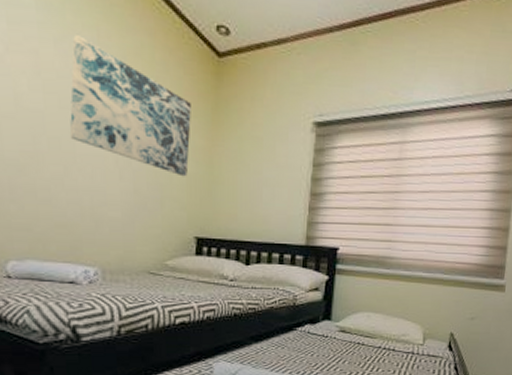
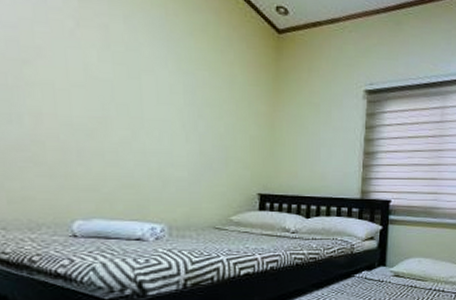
wall art: present [69,35,191,177] -> none [137,13,254,139]

